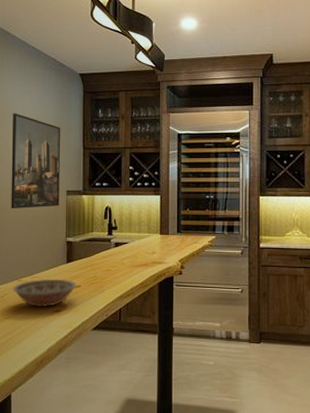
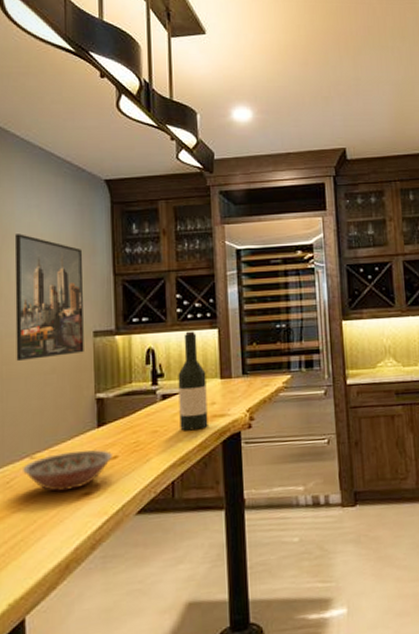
wine bottle: none [127,196,149,272] -> present [178,331,208,431]

